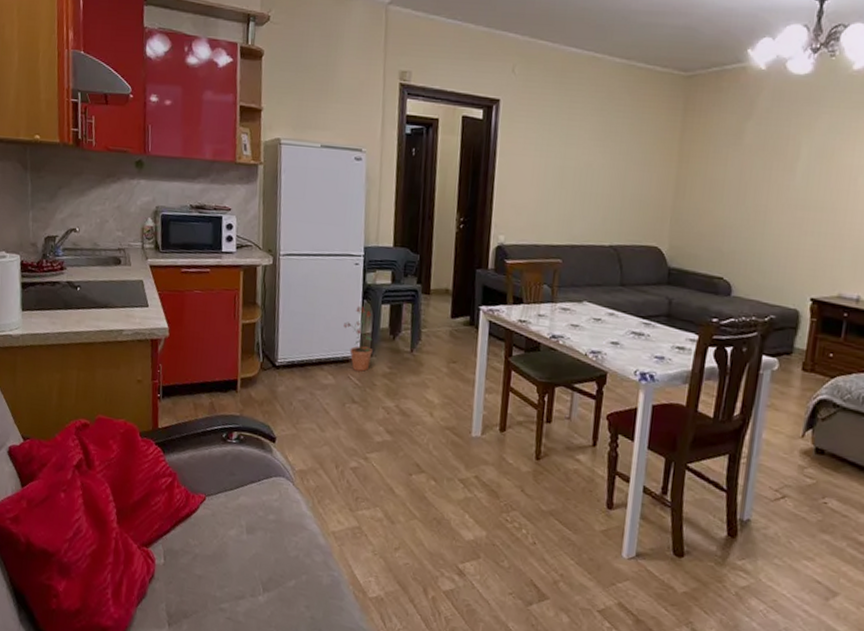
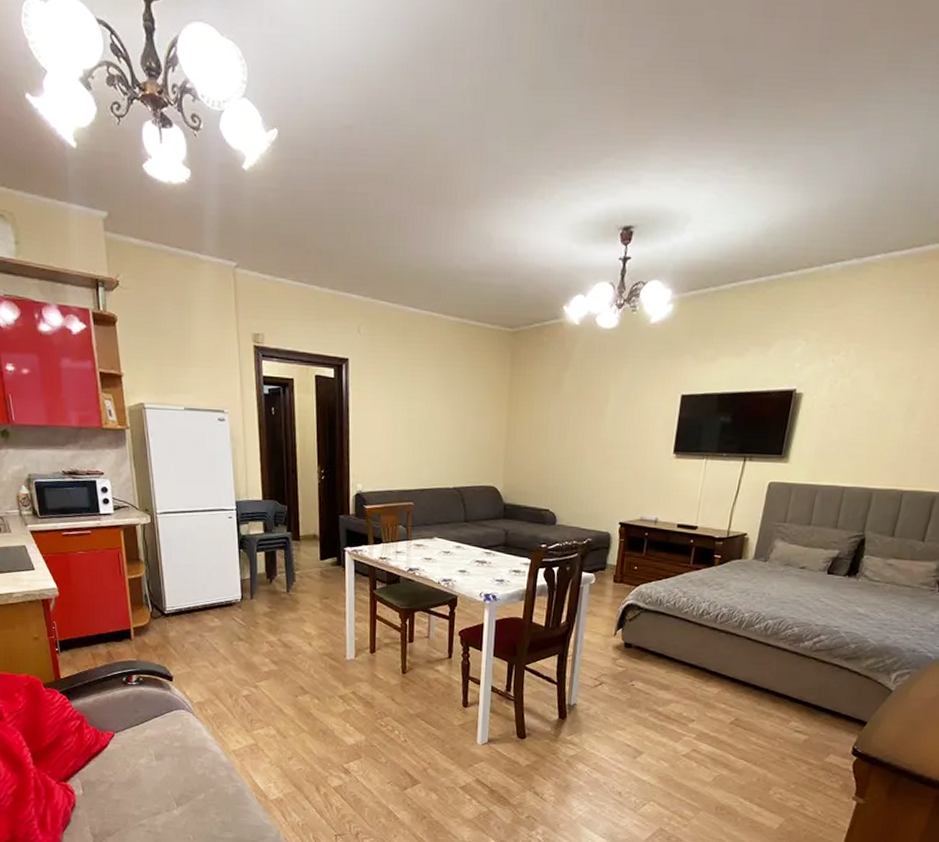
potted plant: present [344,306,373,372] -> none [224,555,253,613]

